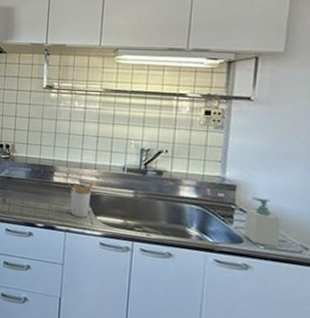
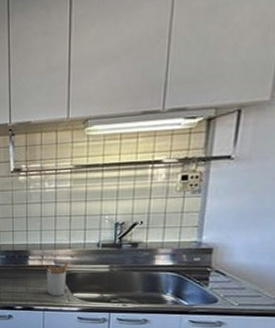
soap bottle: present [244,197,281,247] -> none [219,258,257,303]

